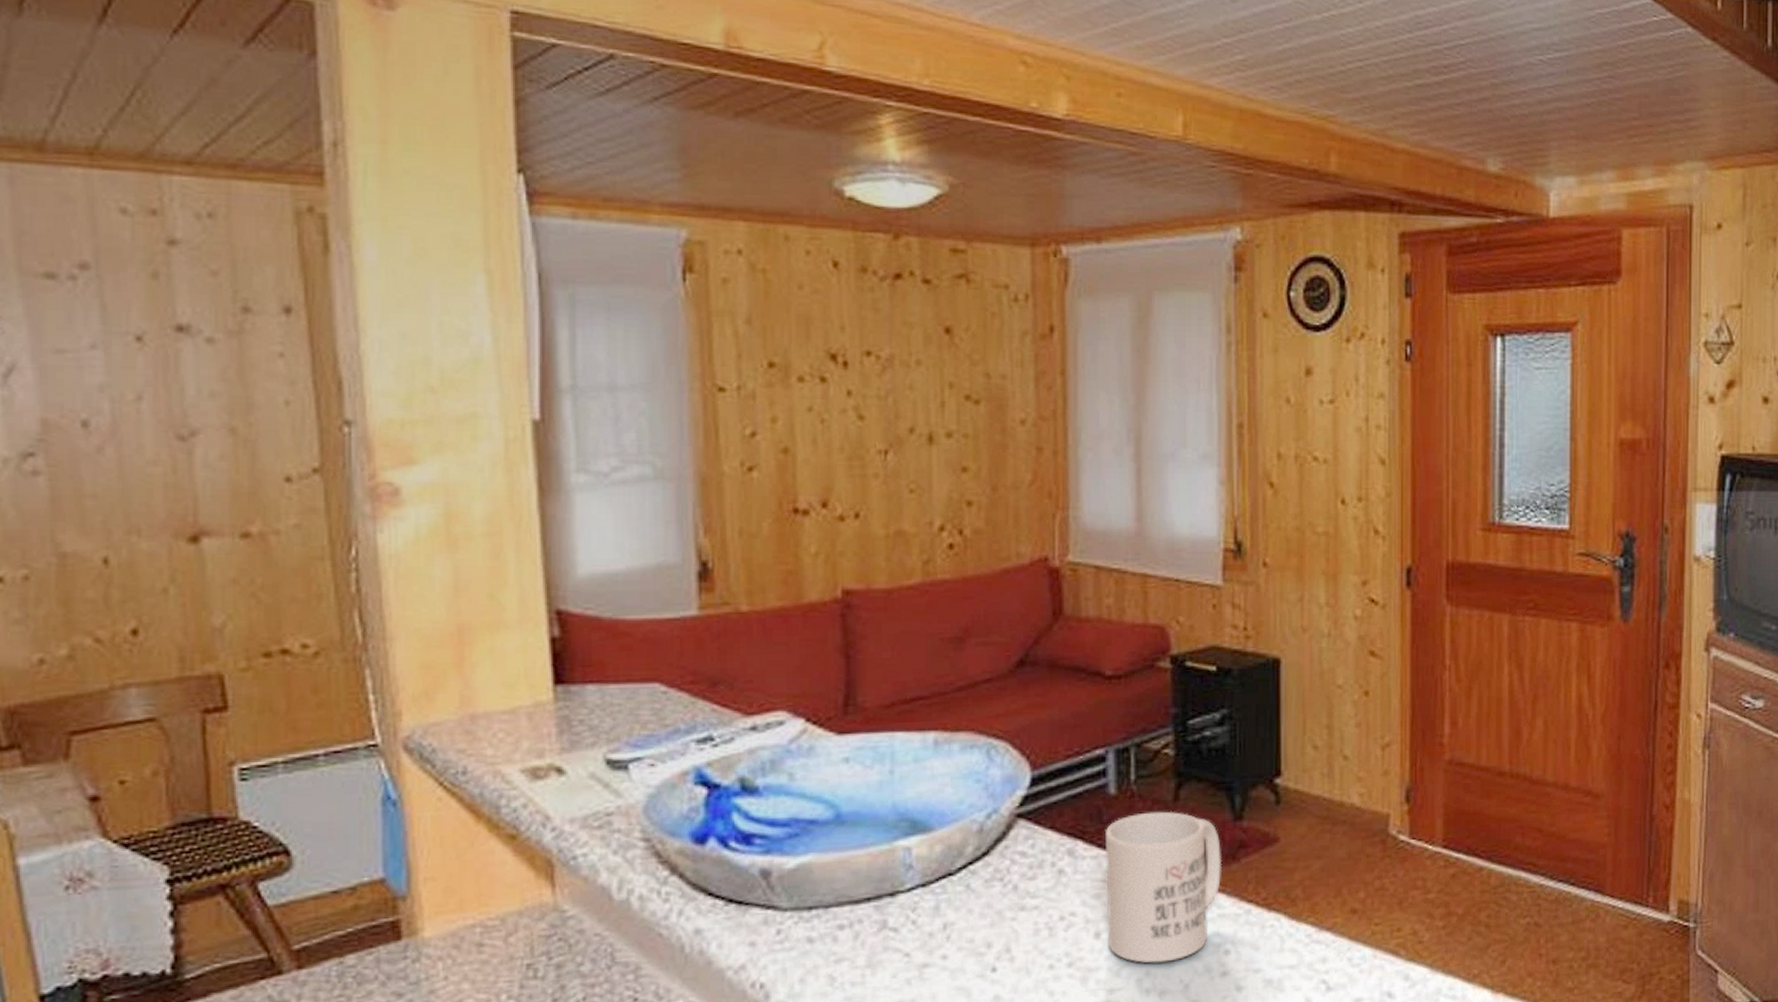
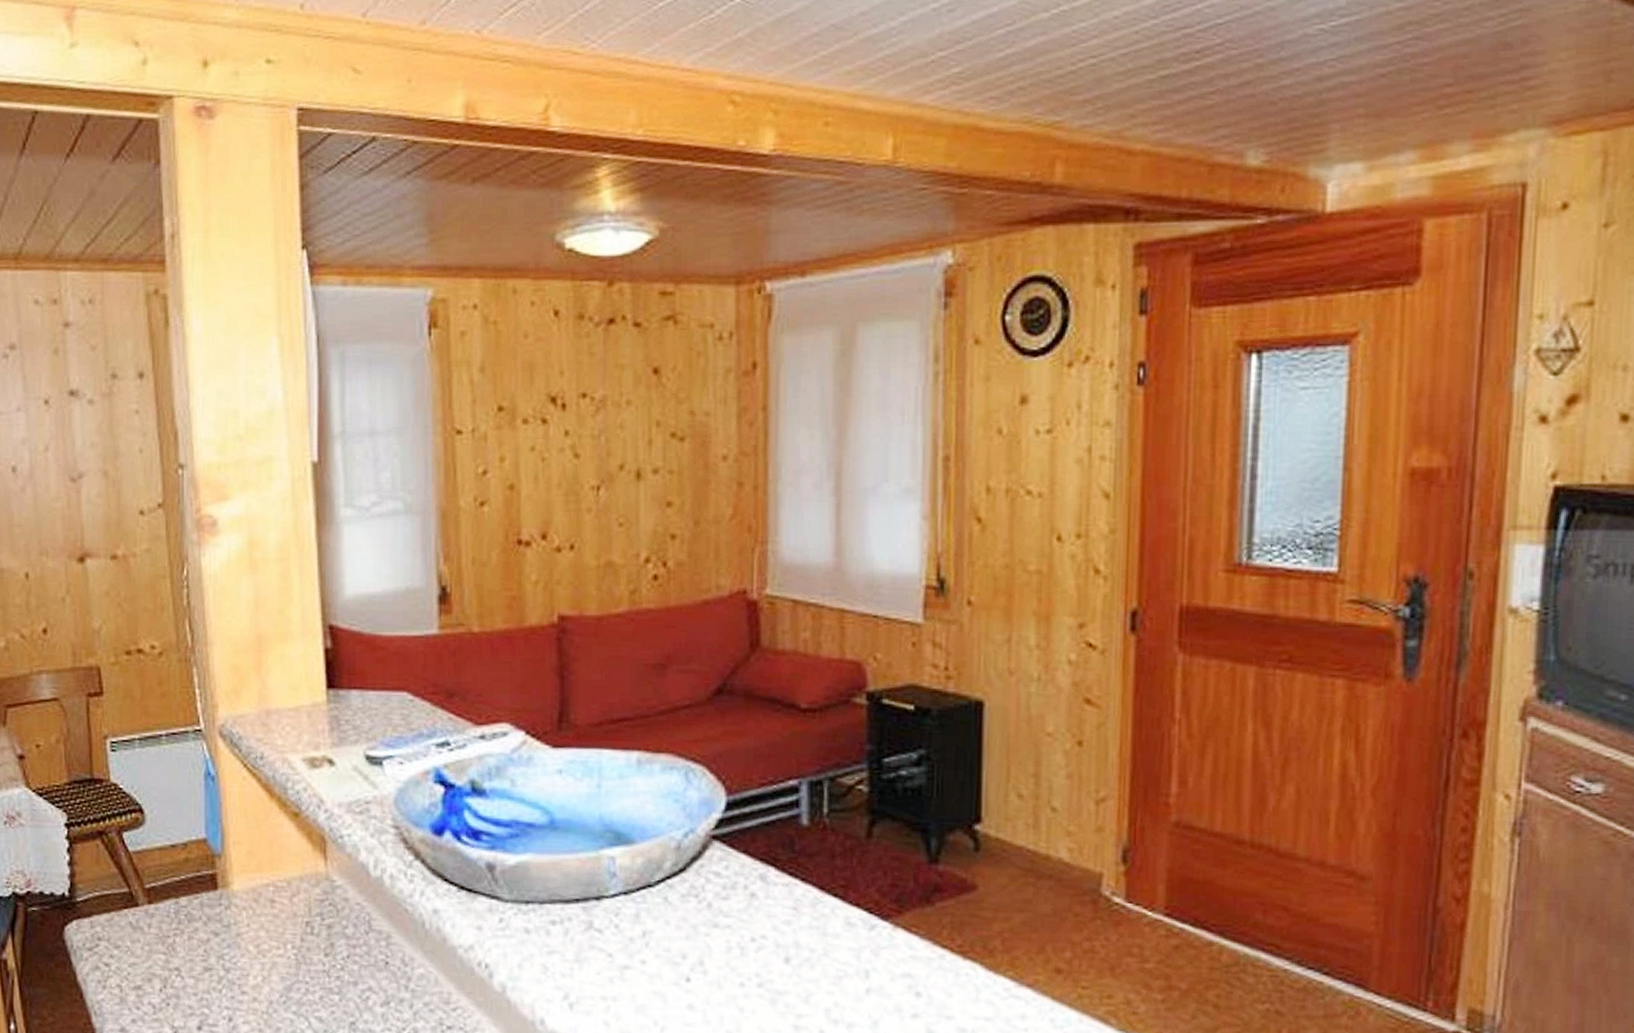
mug: present [1104,811,1223,964] -> none [796,846,916,996]

